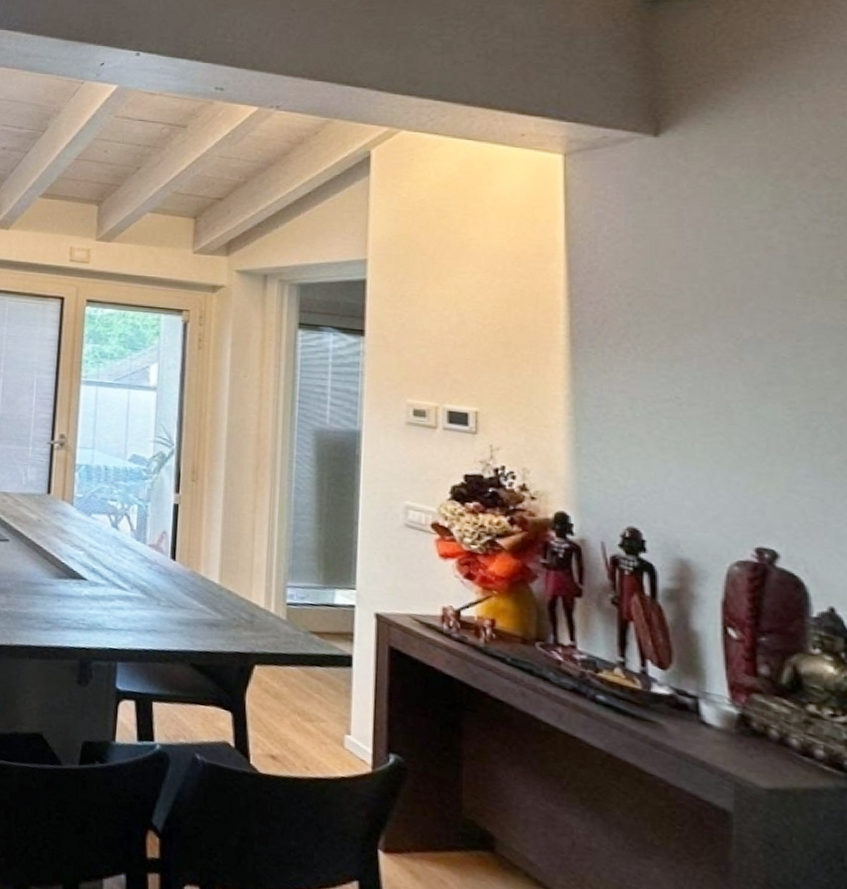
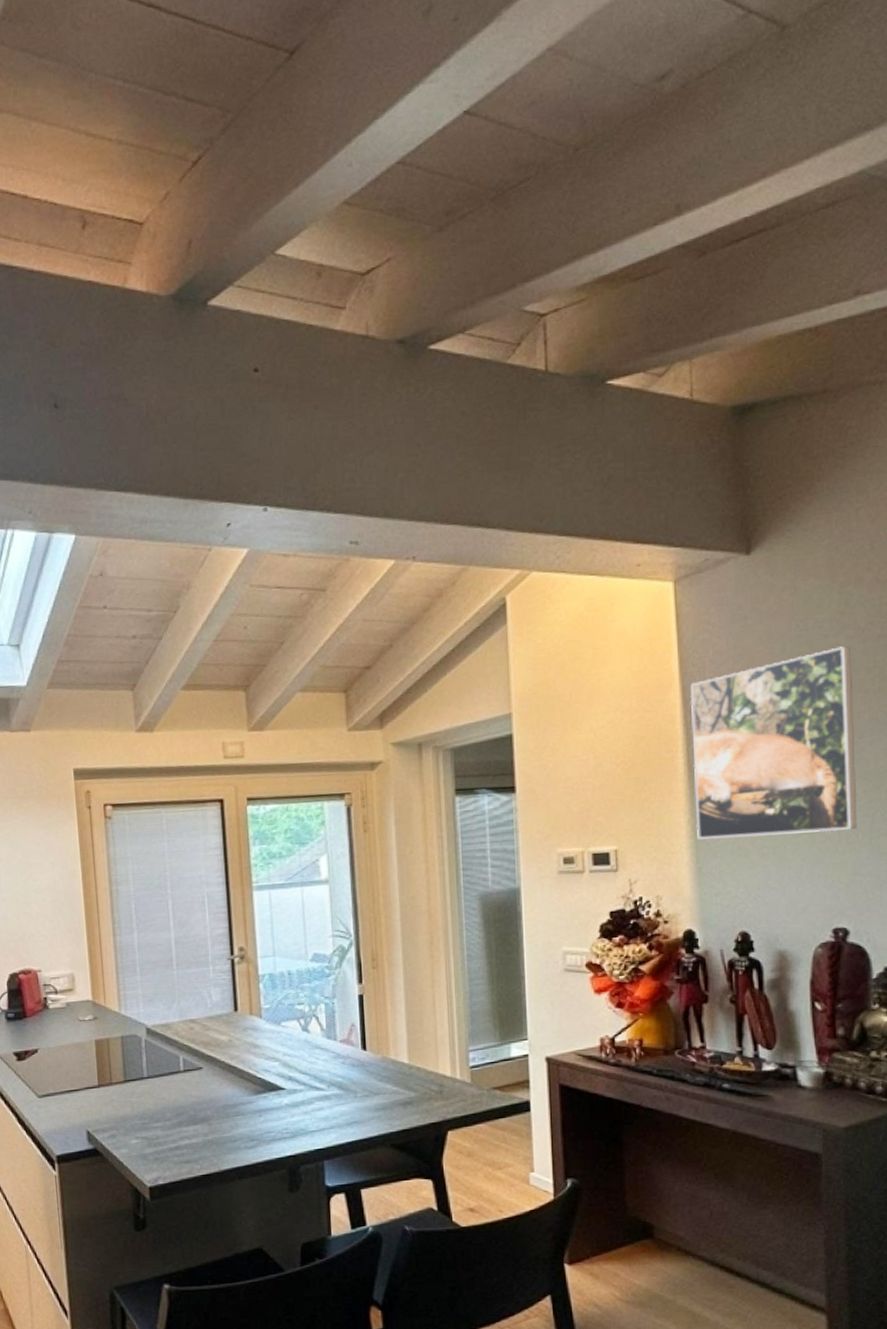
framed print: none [576,241,794,440] -> present [690,646,858,839]

